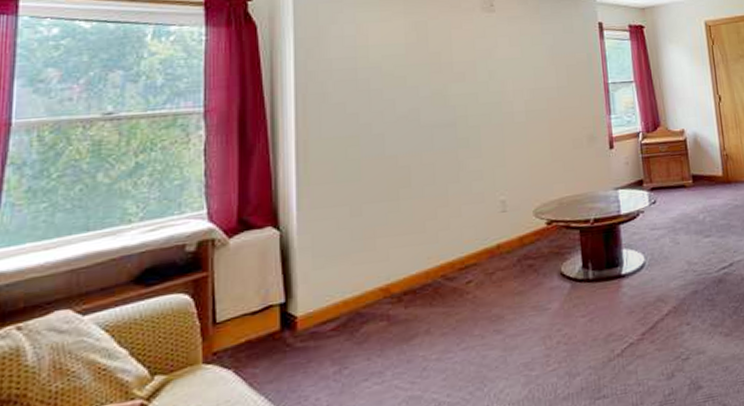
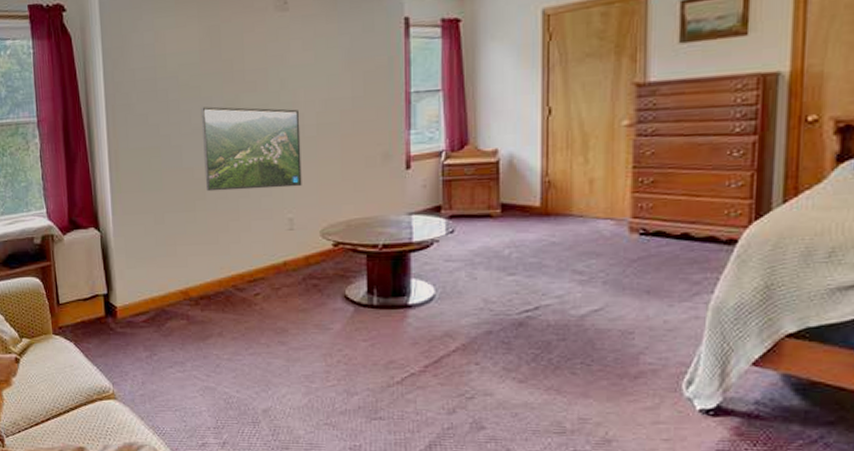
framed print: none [406,95,513,179] -> present [200,106,302,192]

